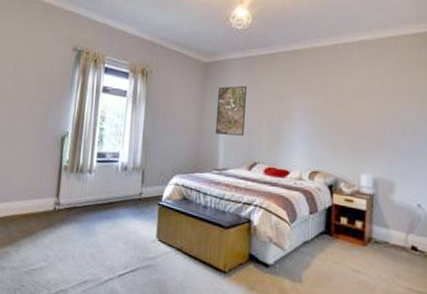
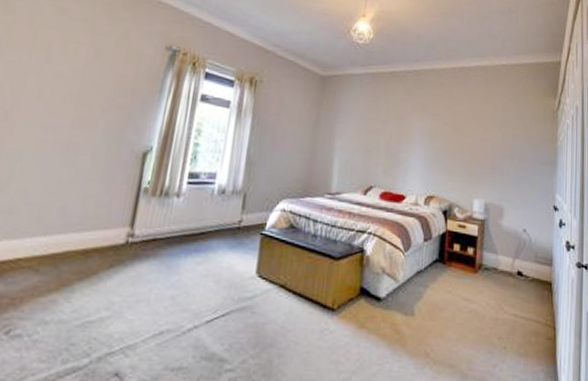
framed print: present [215,85,247,136] -> none [329,103,365,157]

